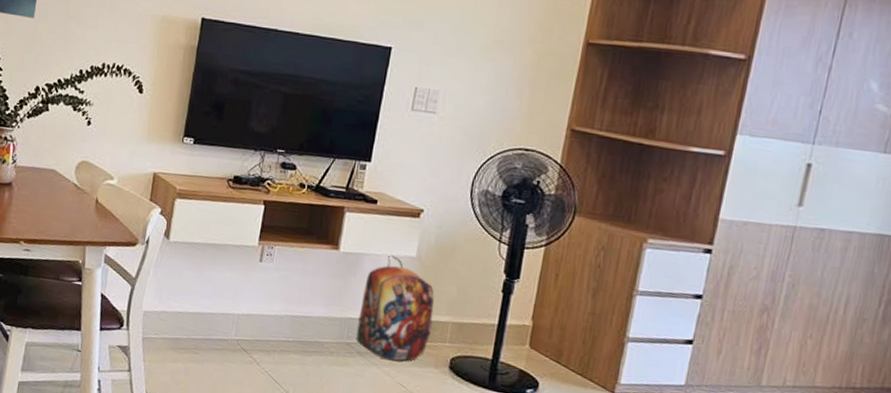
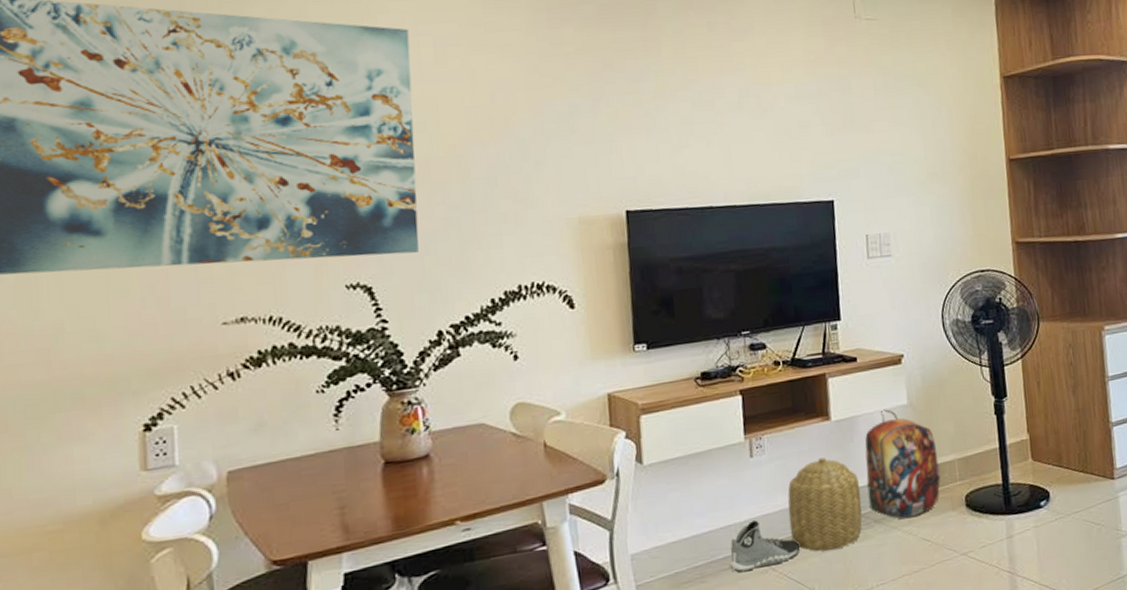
sneaker: none [221,316,285,361] -> present [729,520,801,573]
basket: none [279,281,352,366] -> present [787,457,863,552]

